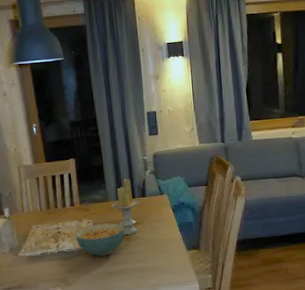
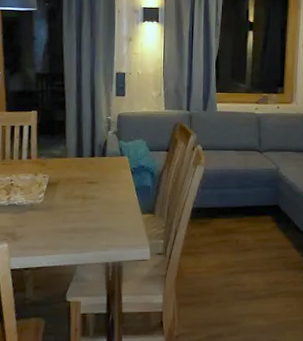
cereal bowl: present [75,223,125,257] -> none [29,179,81,213]
candle: present [112,178,140,235] -> none [70,137,99,193]

